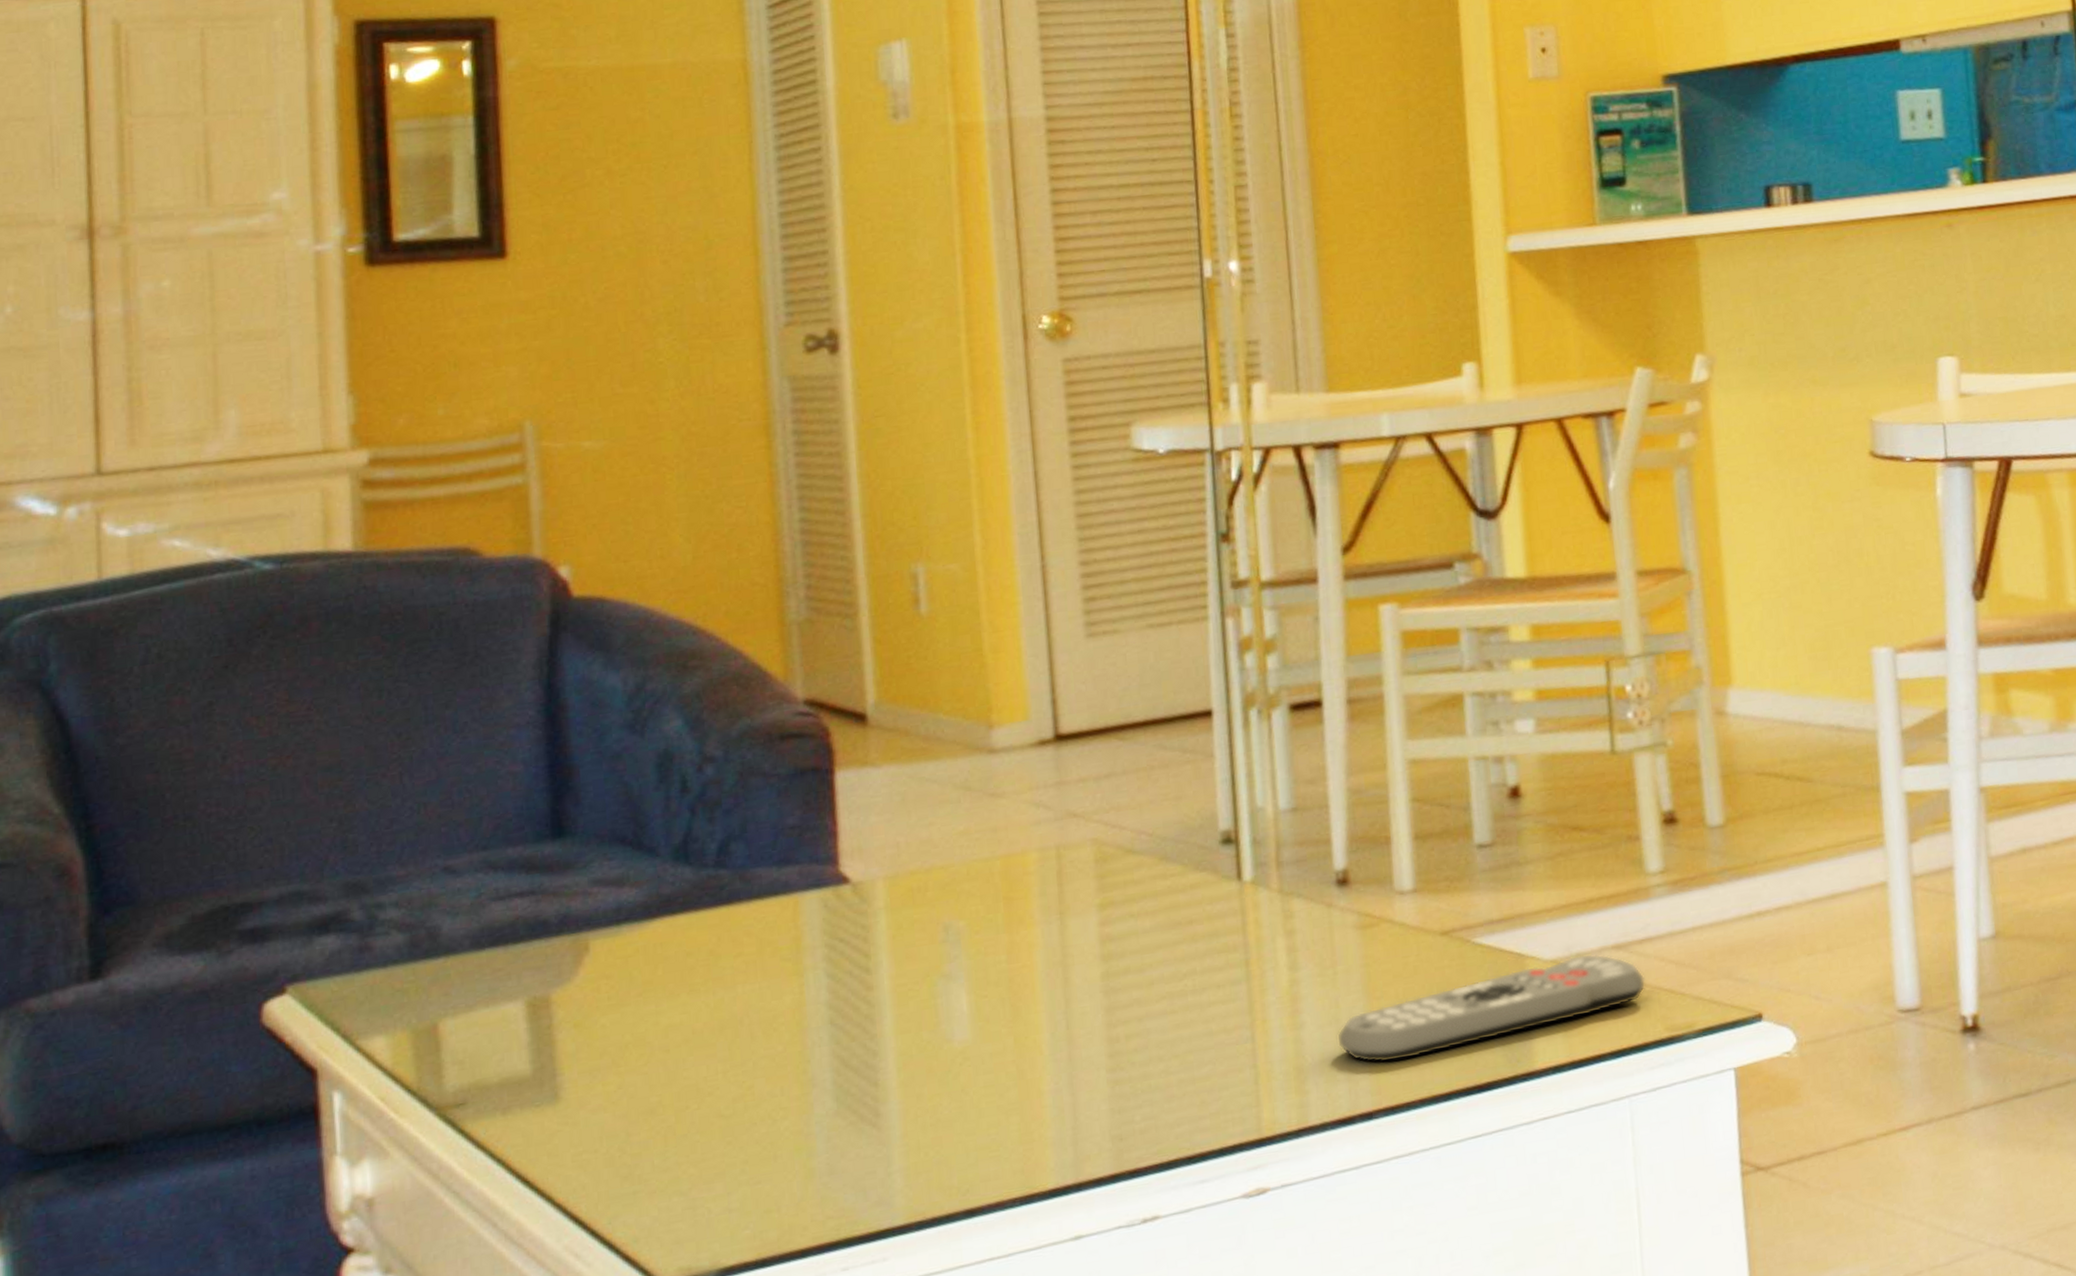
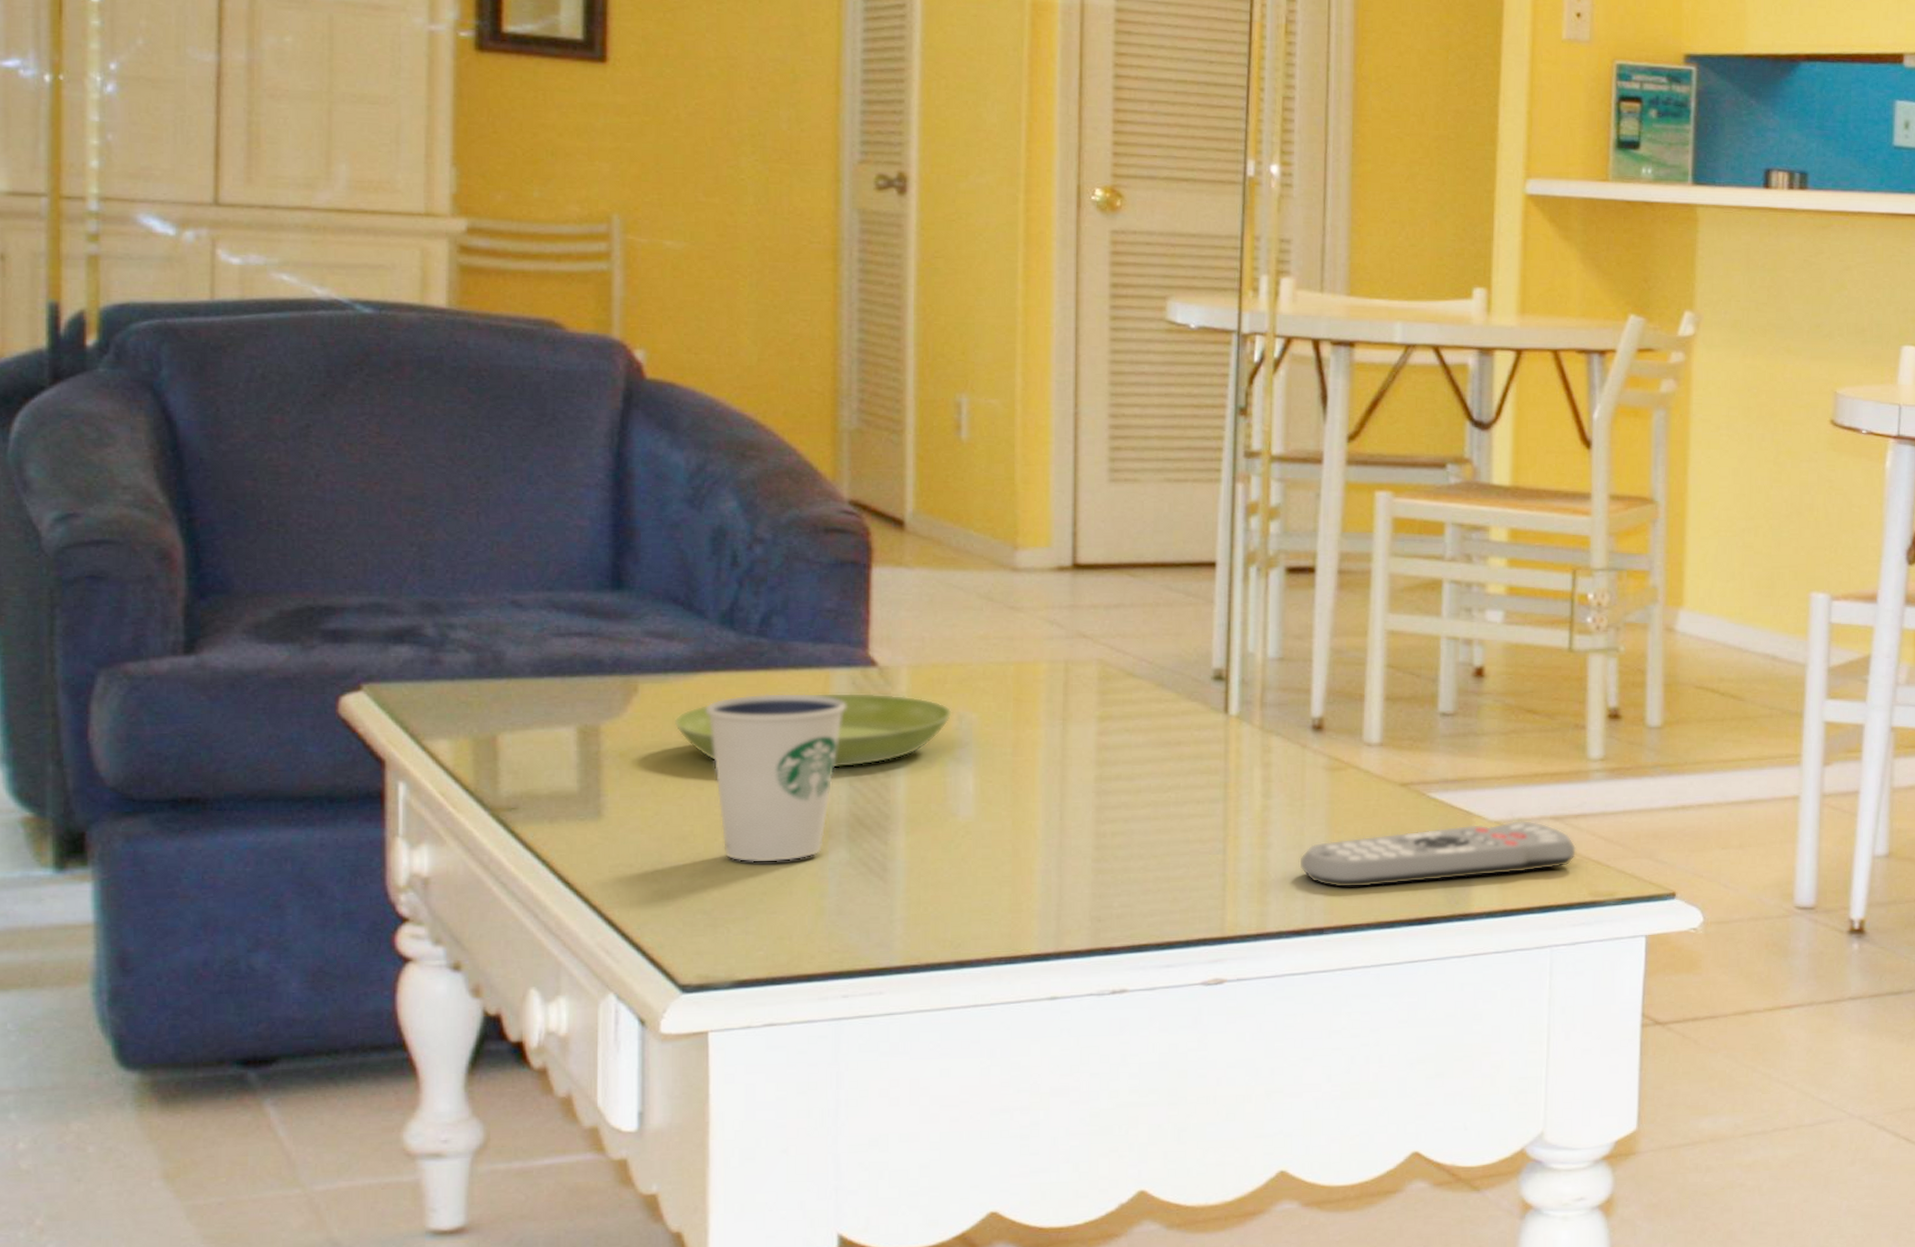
saucer: none [631,911,937,1018] -> present [674,692,952,769]
dixie cup: none [665,925,820,1129] -> present [705,692,846,863]

